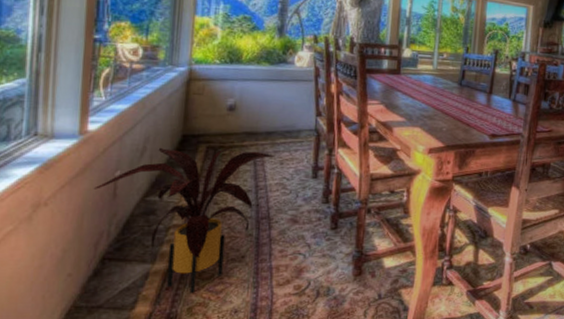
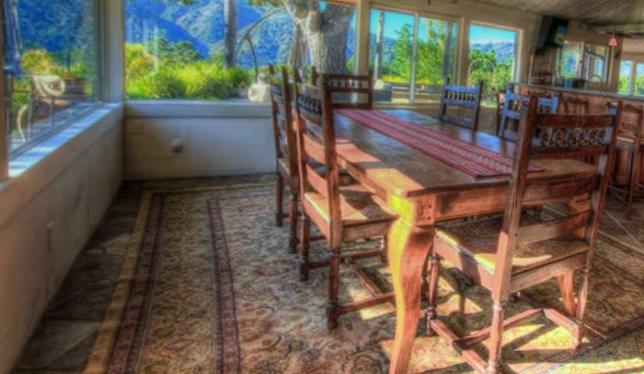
house plant: present [93,148,276,293] -> none [23,195,233,351]

